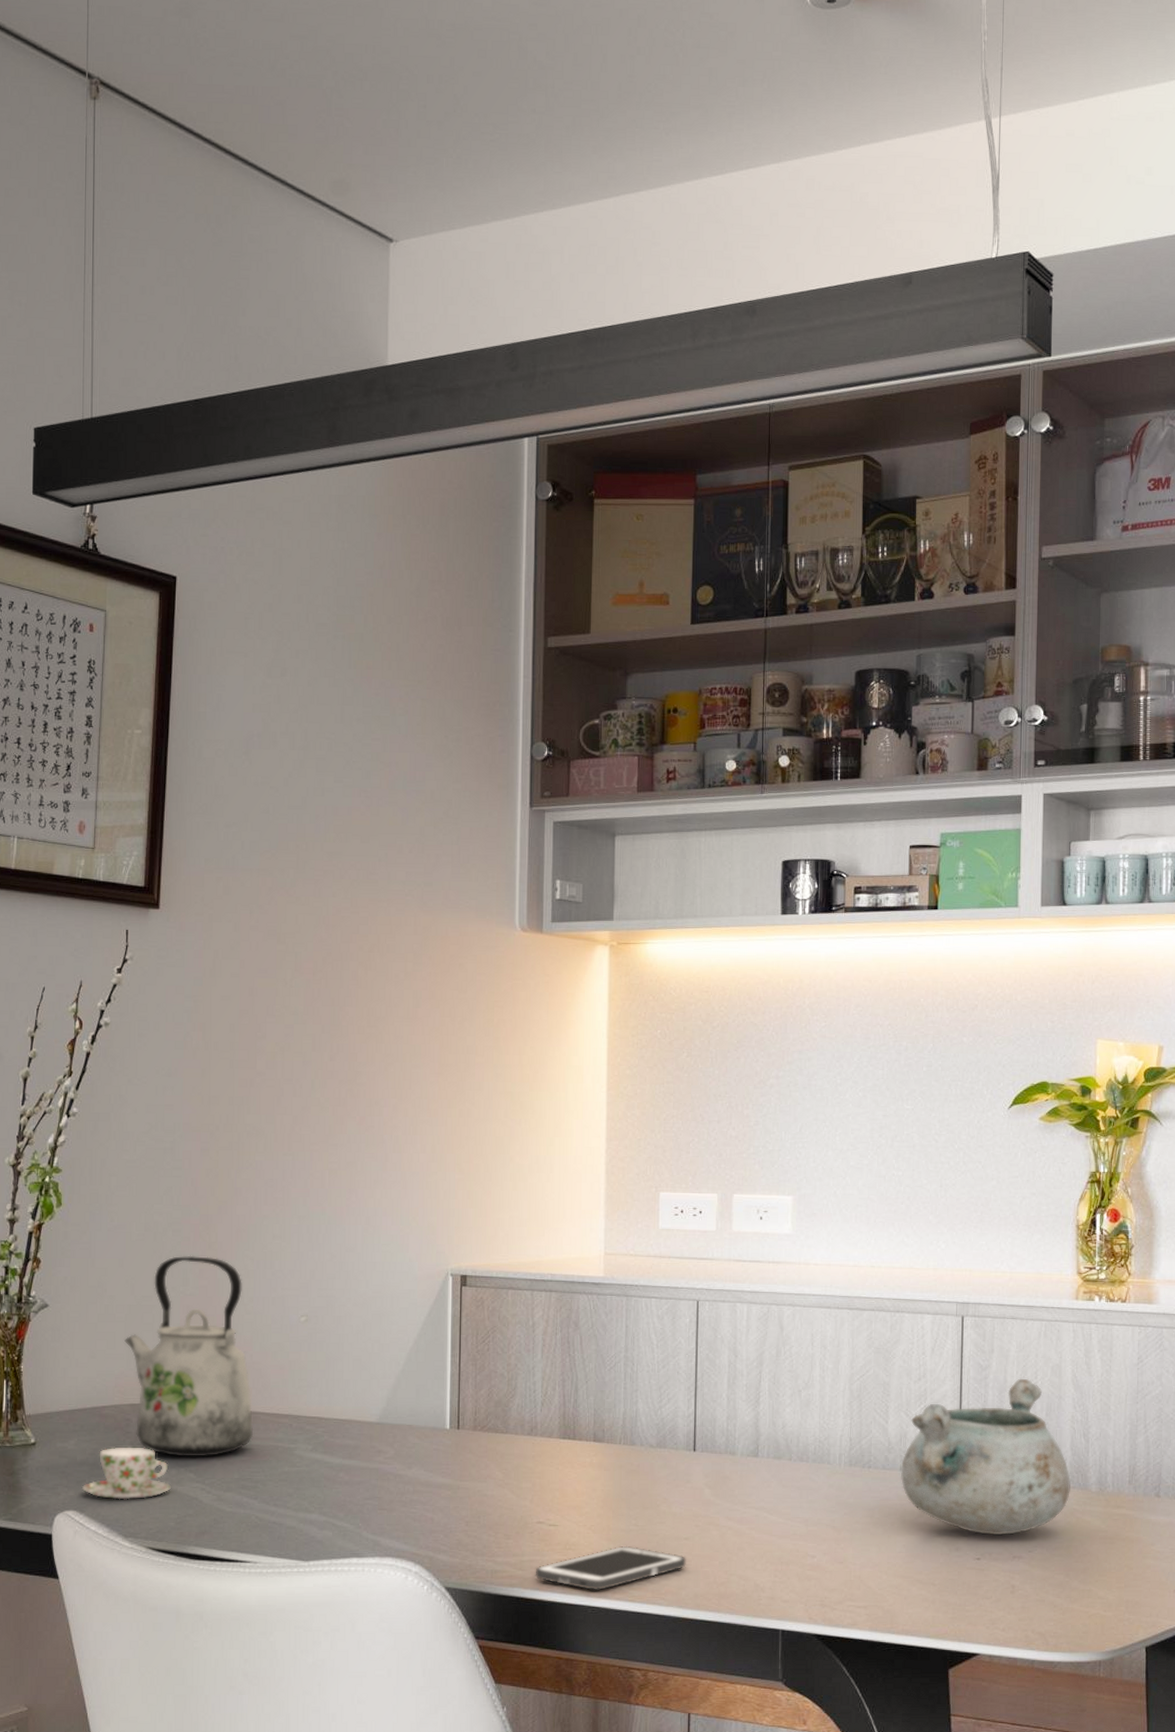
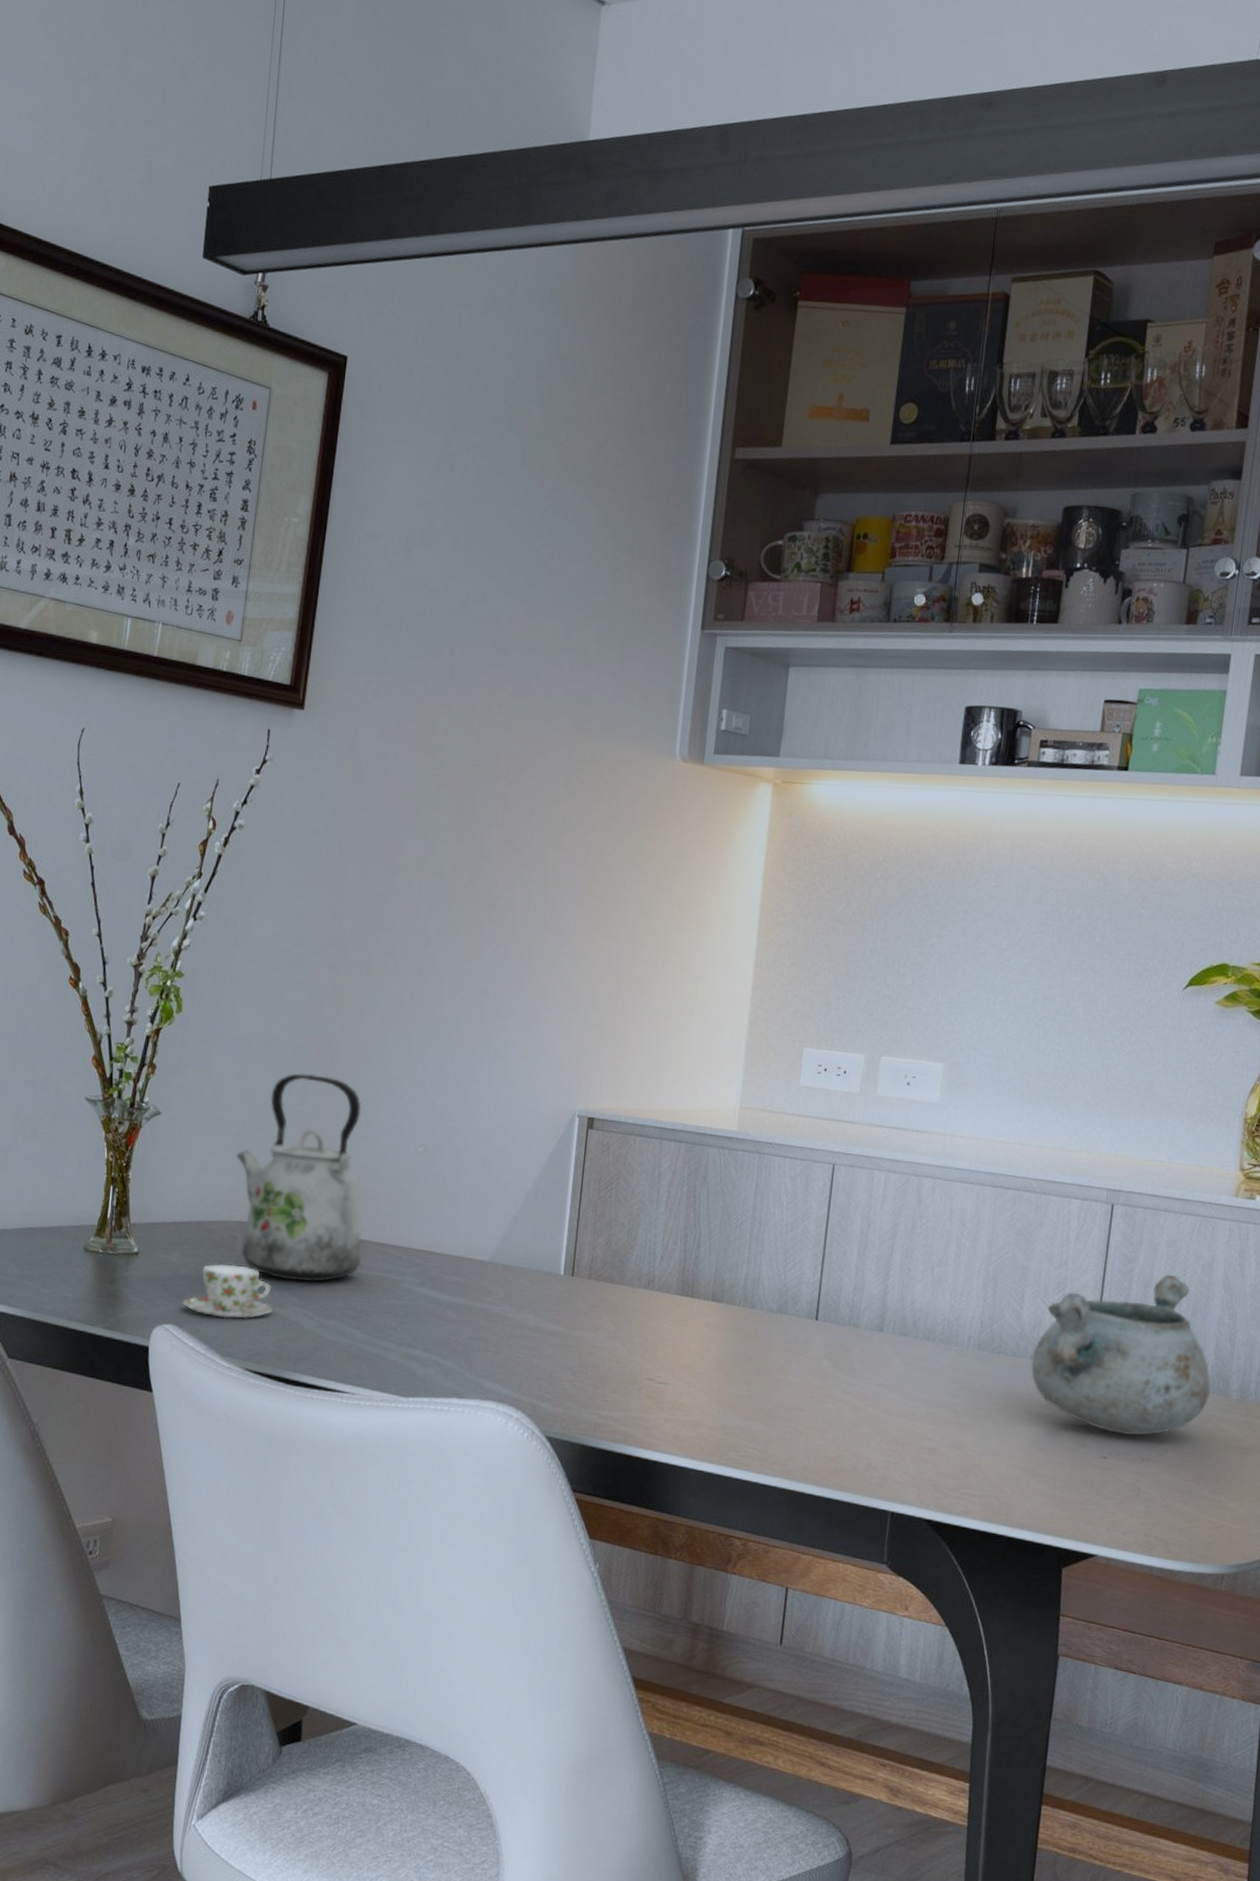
cell phone: present [535,1545,686,1590] -> none [639,1410,798,1454]

